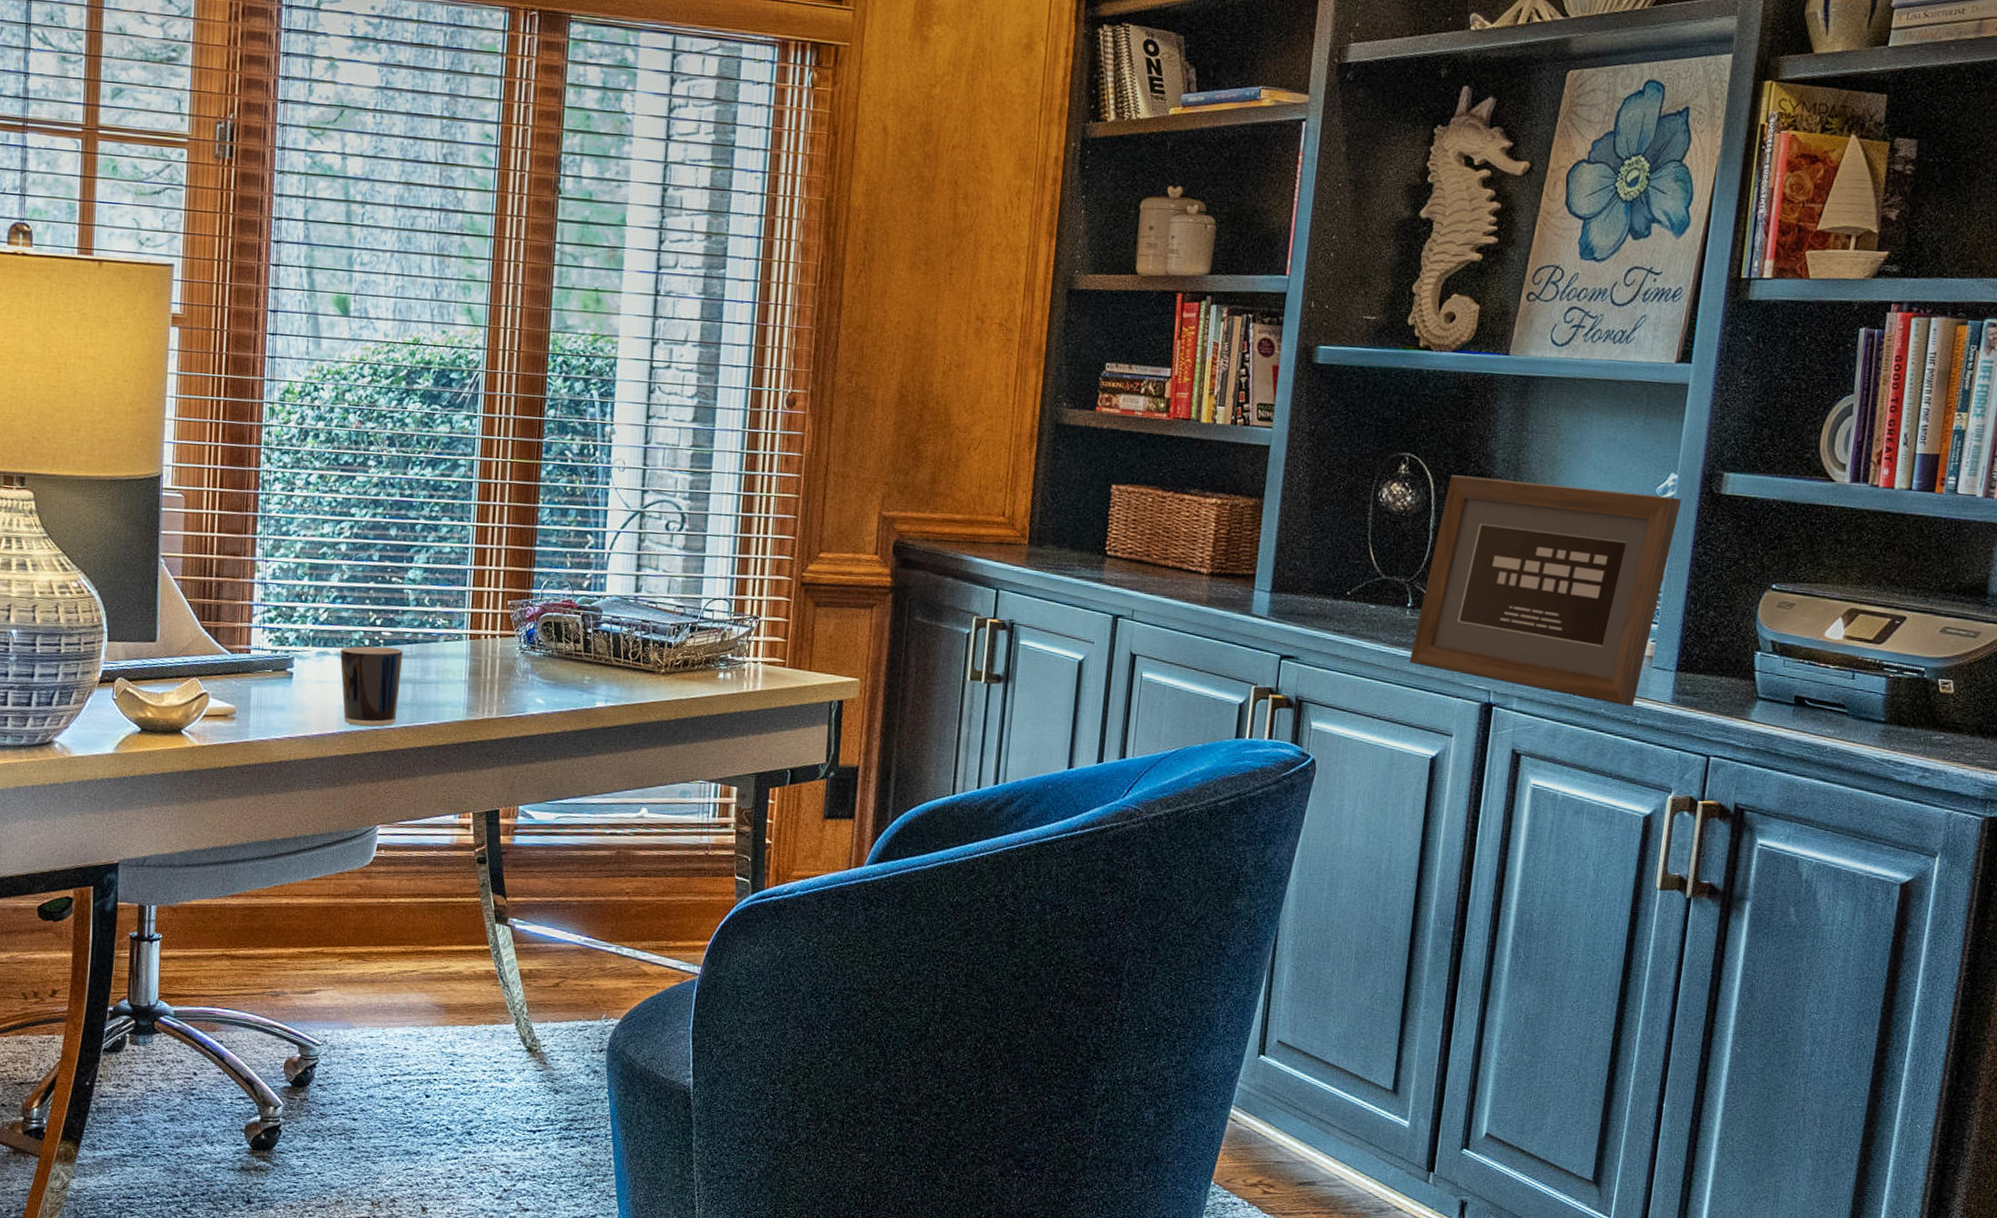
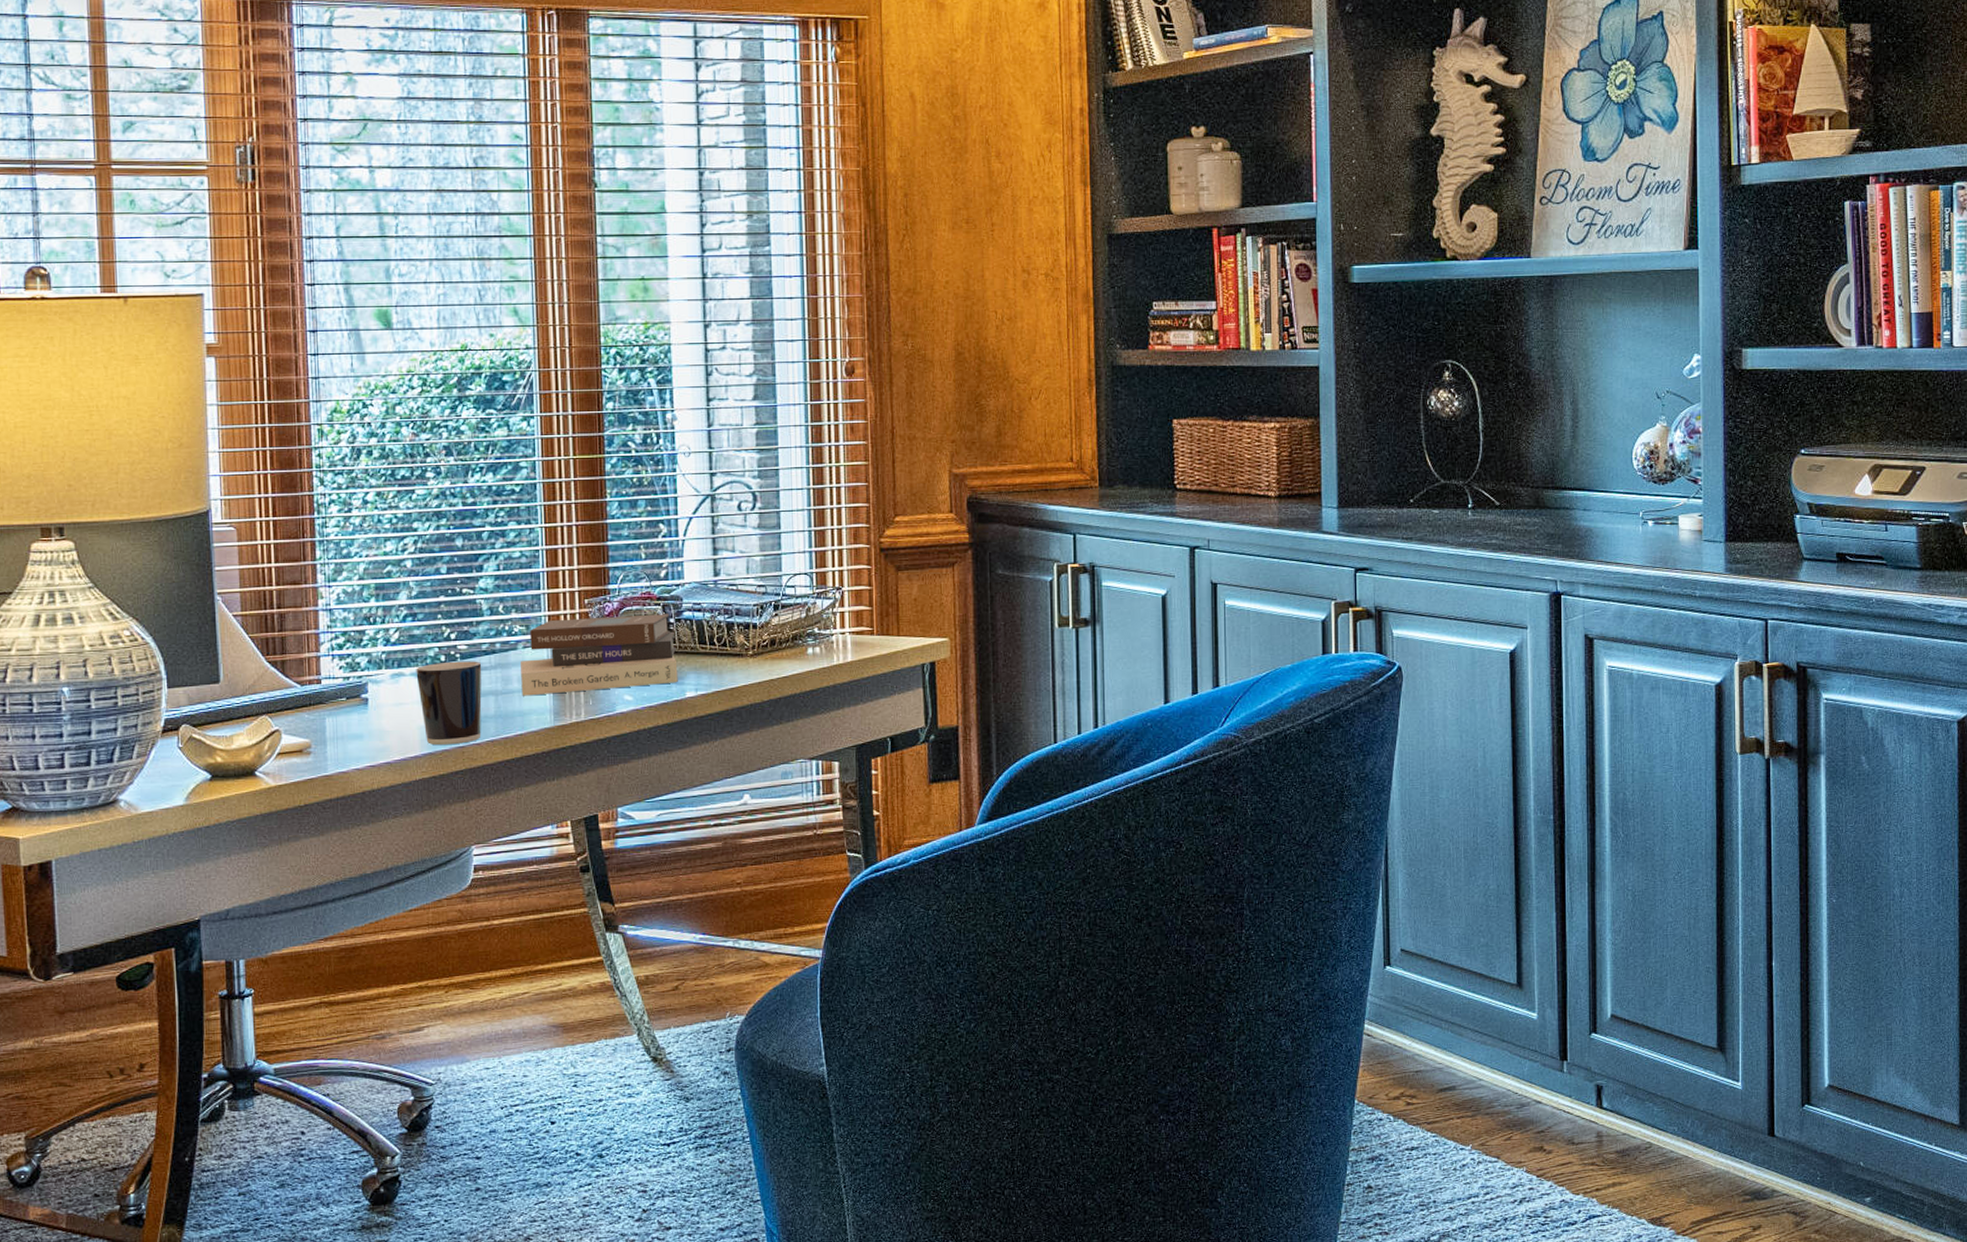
books: none [438,617,591,692] -> present [521,614,678,696]
picture frame: present [1409,475,1682,707] -> none [1477,376,1708,581]

